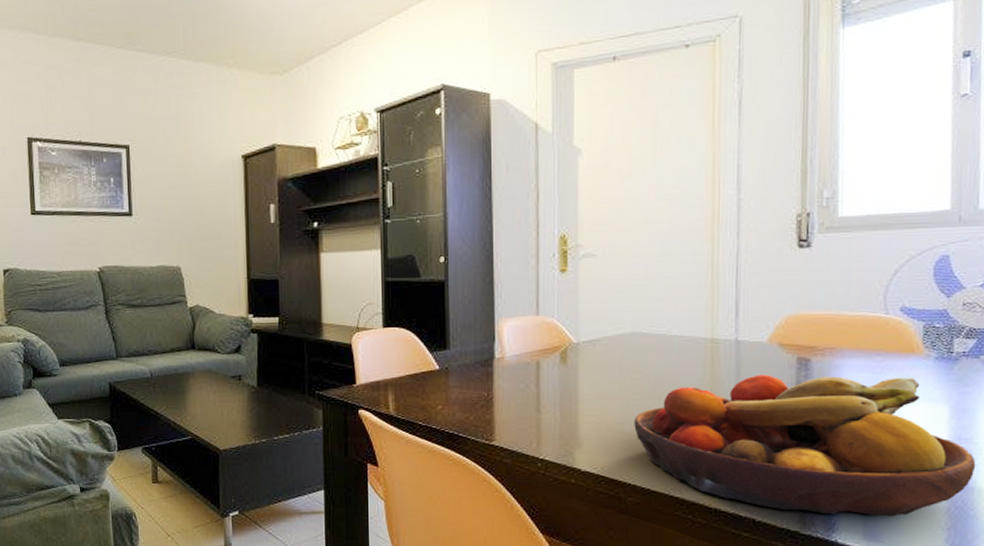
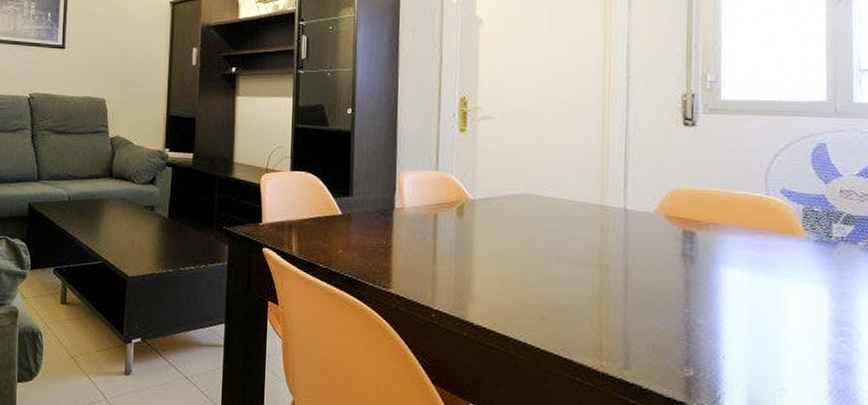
fruit bowl: present [634,375,976,517] -> none [525,244,857,395]

